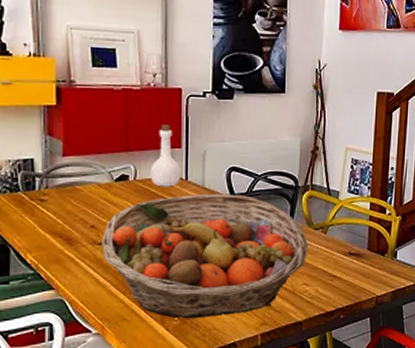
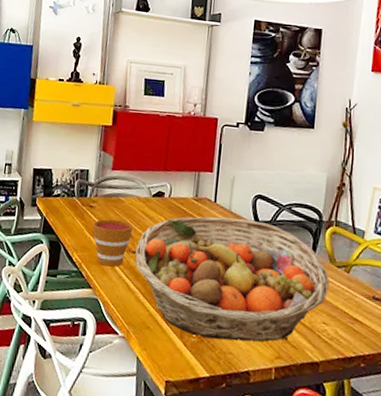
cup: none [47,211,96,263] -> present [93,218,134,267]
bottle: present [150,125,182,187] -> none [183,150,212,208]

